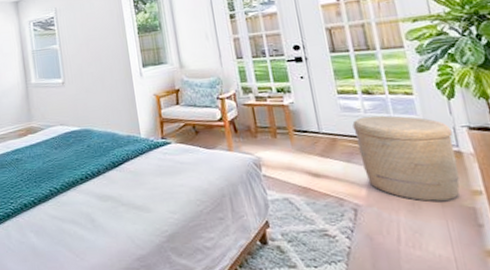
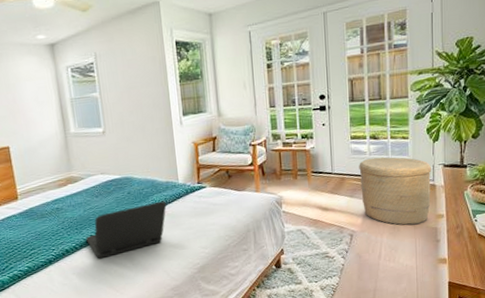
laptop: none [45,156,129,217] -> present [86,201,167,259]

